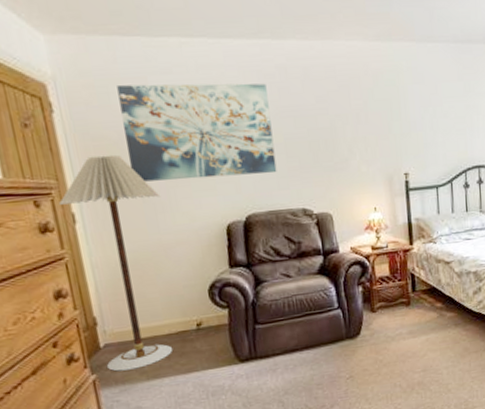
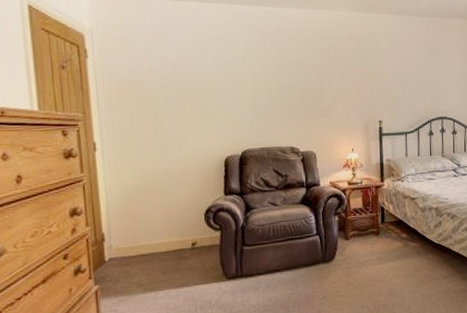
floor lamp: present [58,154,173,372] -> none [82,94,170,283]
wall art: present [117,83,277,182] -> none [143,38,271,118]

